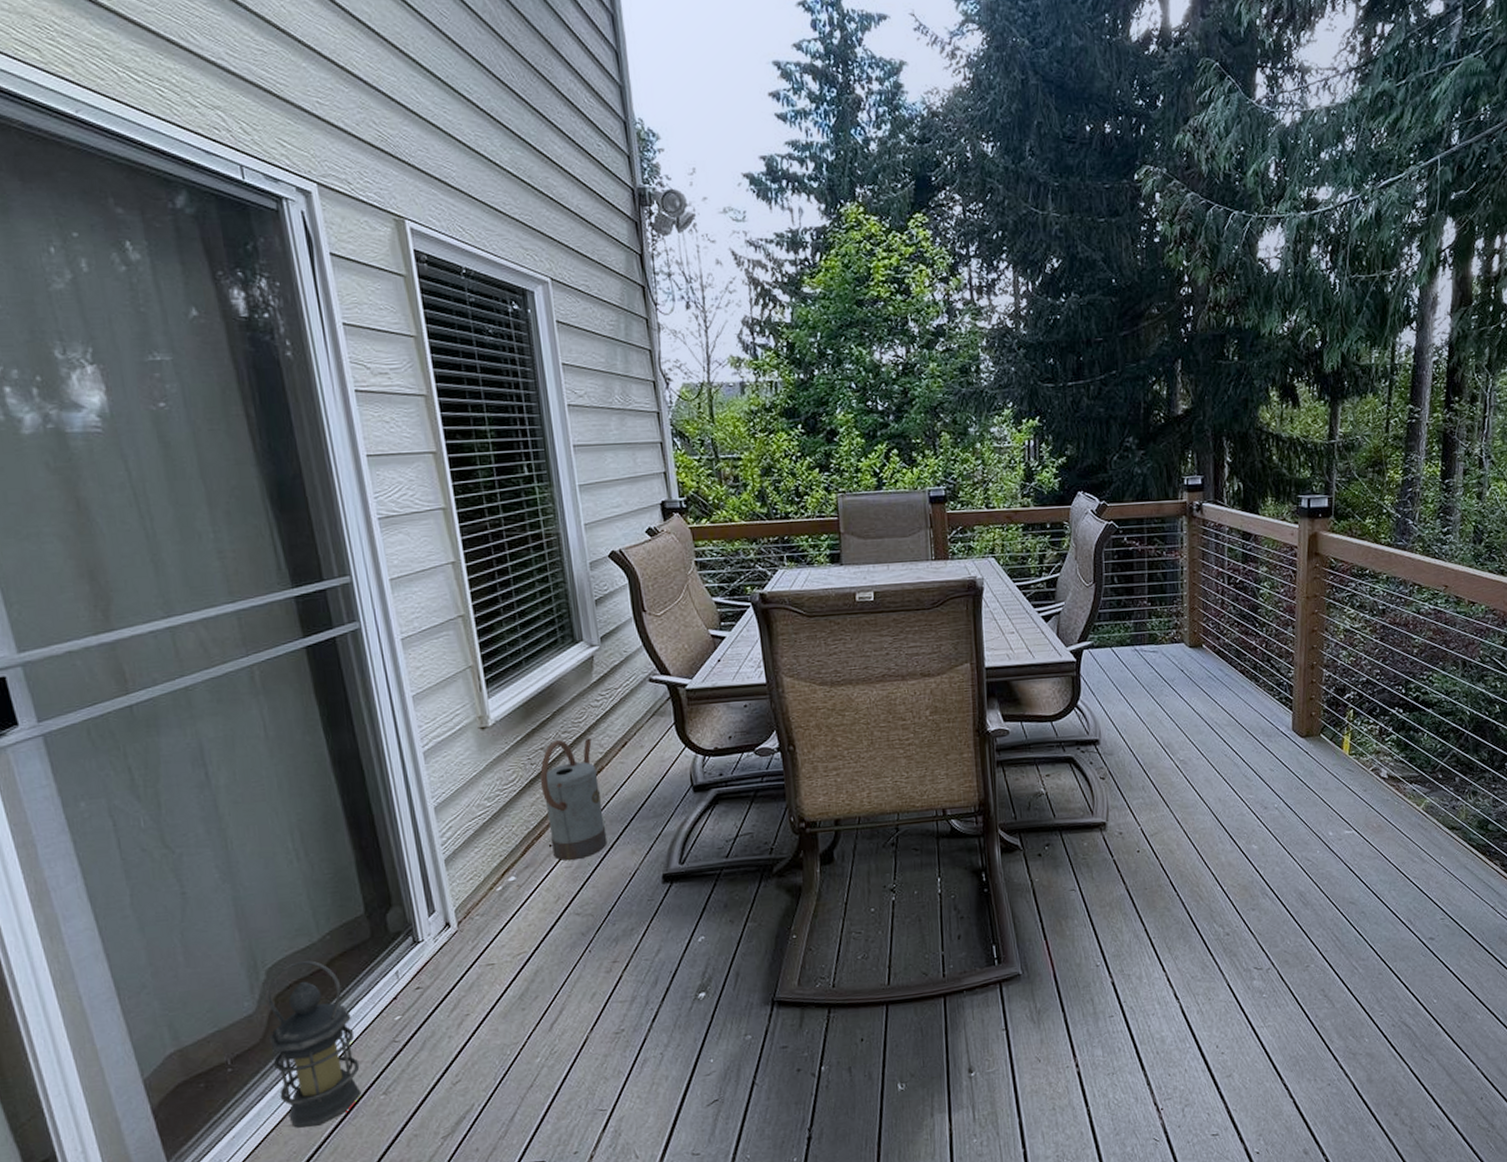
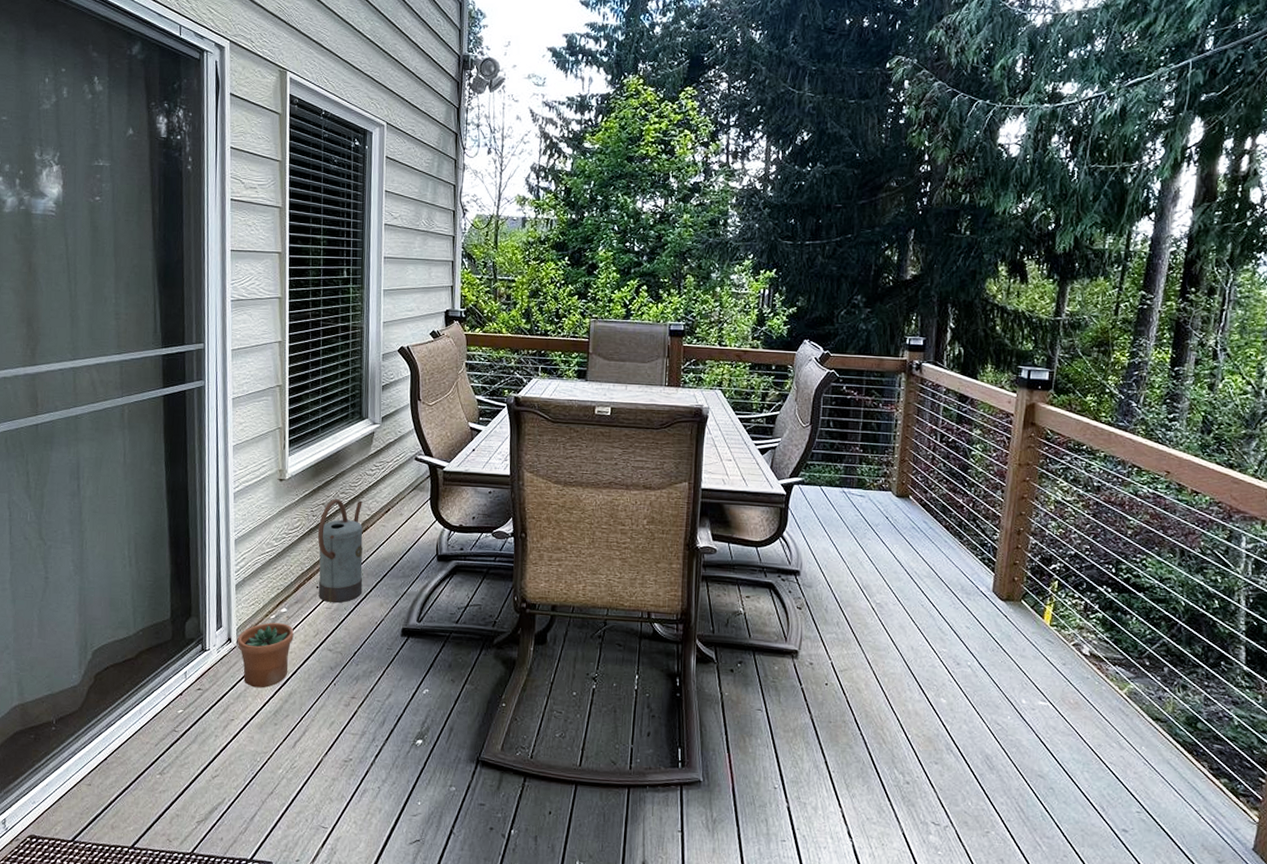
lantern: present [265,960,362,1128] -> none [84,649,146,791]
planter: none [457,894,530,974] -> present [237,622,294,688]

